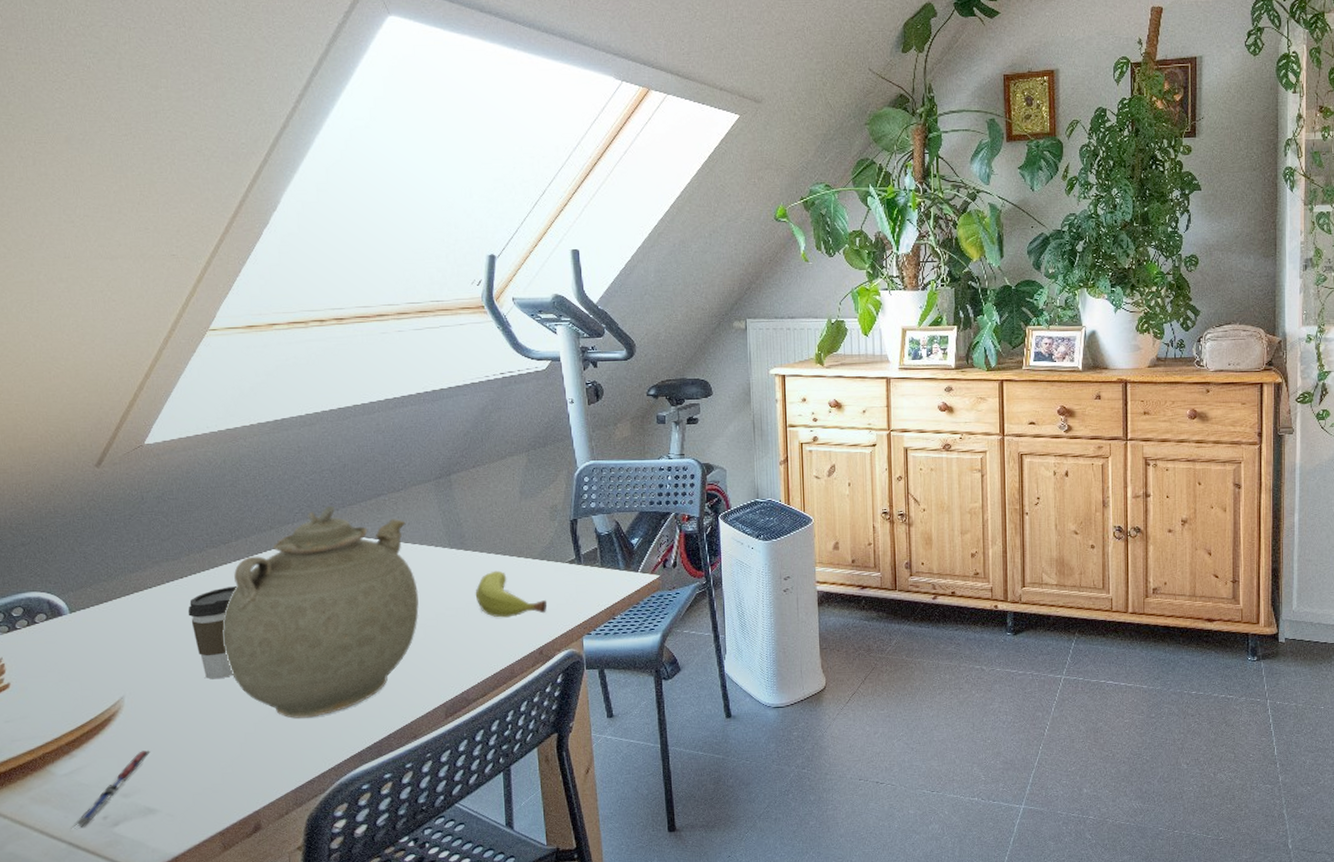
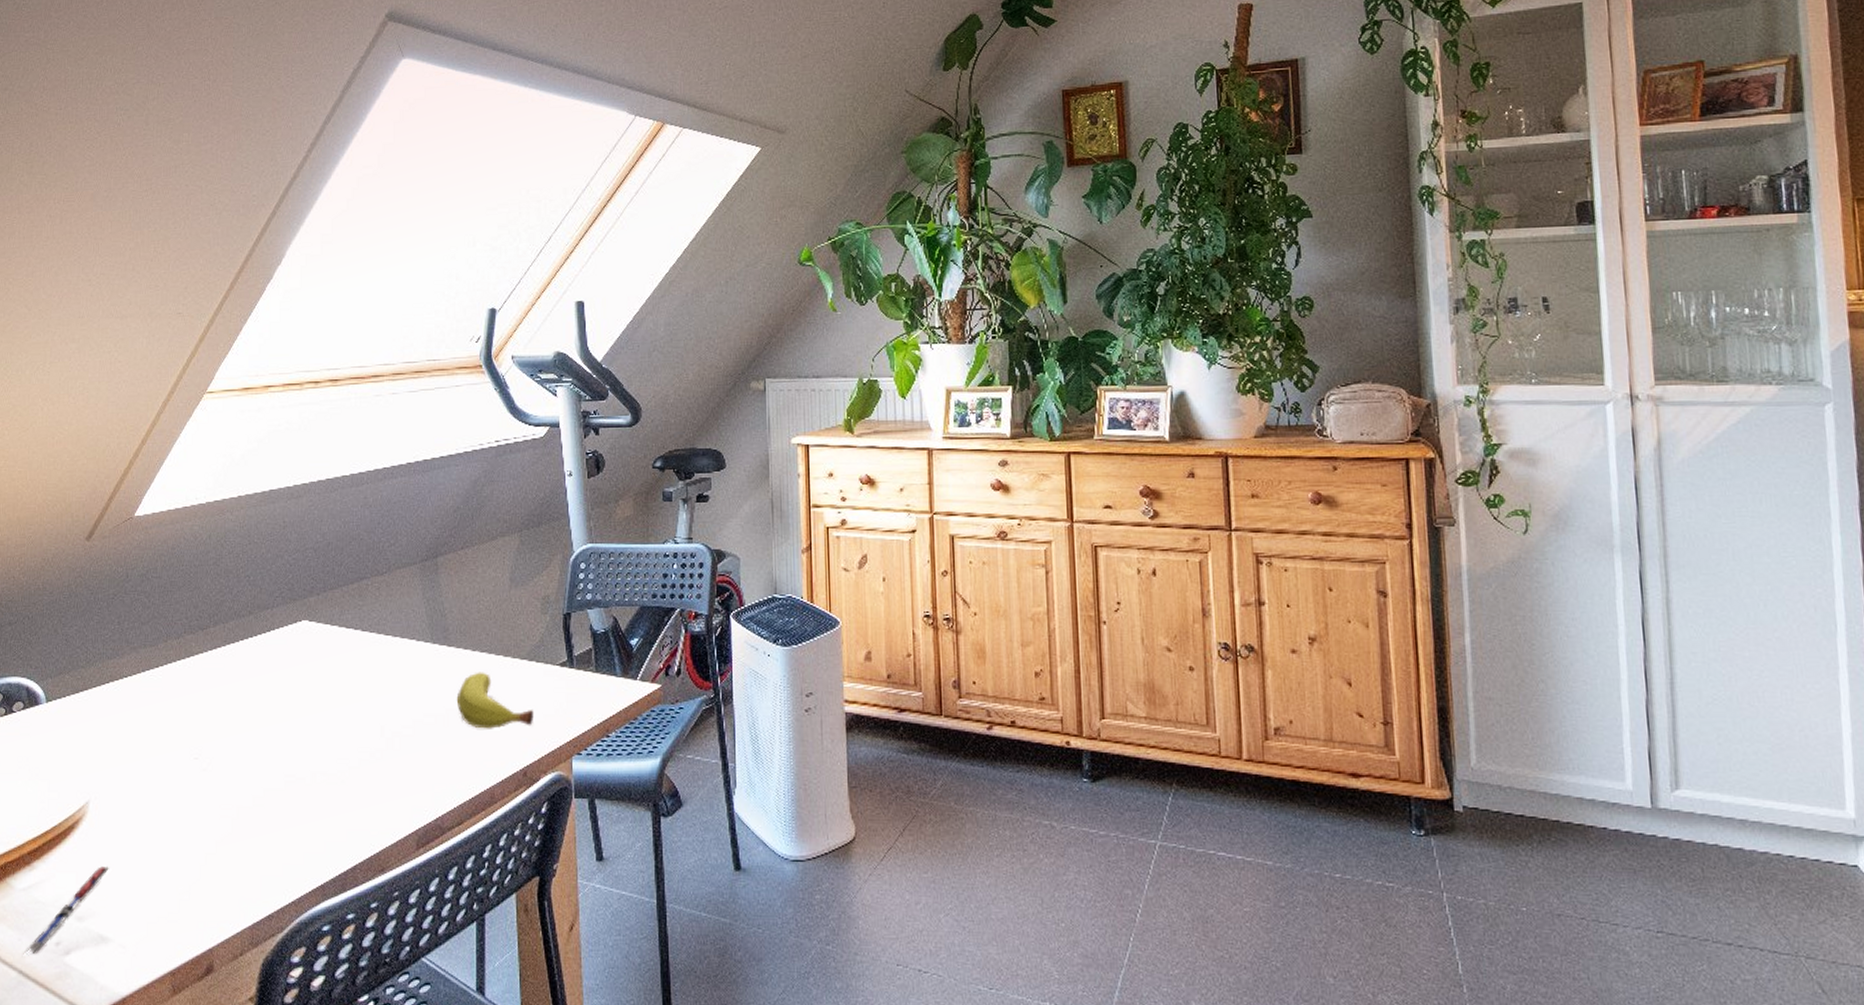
coffee cup: present [187,586,237,679] -> none [160,679,210,787]
teapot: present [222,505,419,719] -> none [192,589,395,839]

